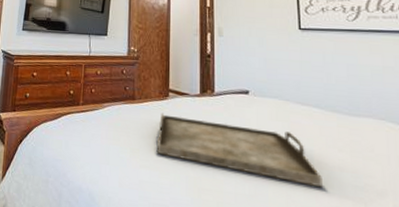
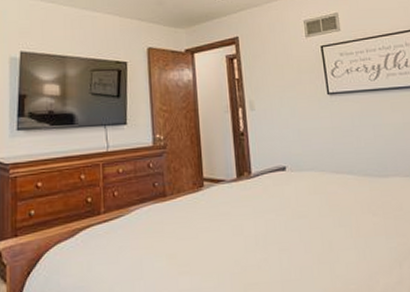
serving tray: present [157,113,323,188] -> none [196,204,362,257]

